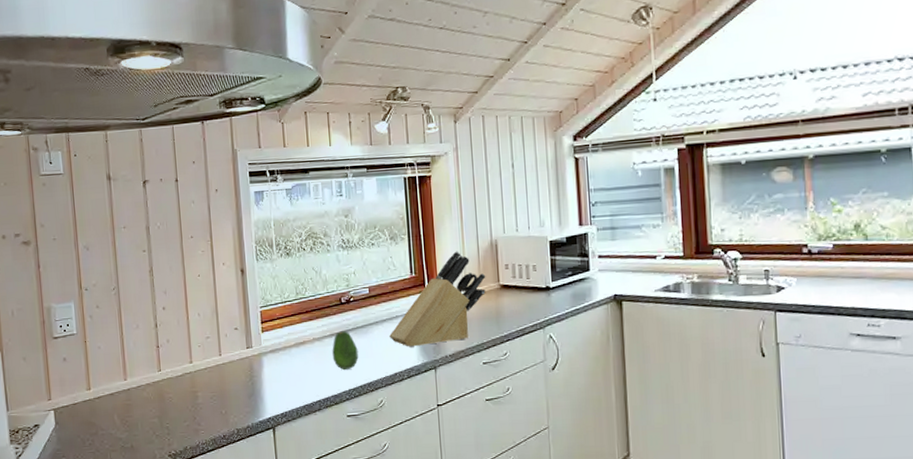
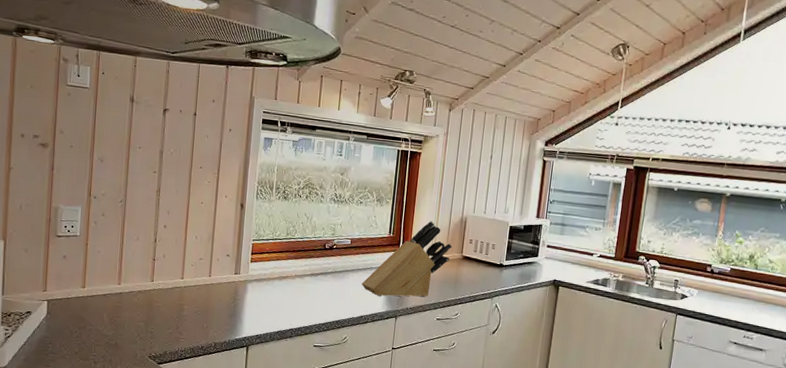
fruit: present [332,331,359,370] -> none [309,272,333,306]

